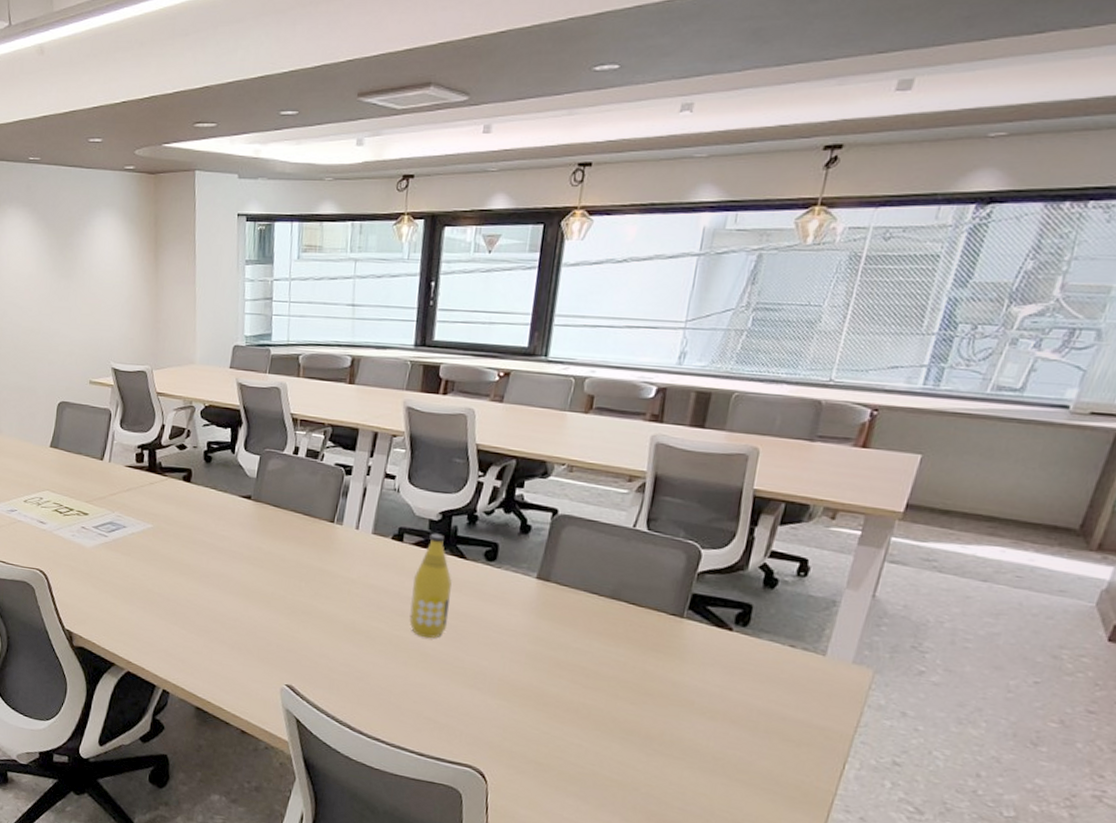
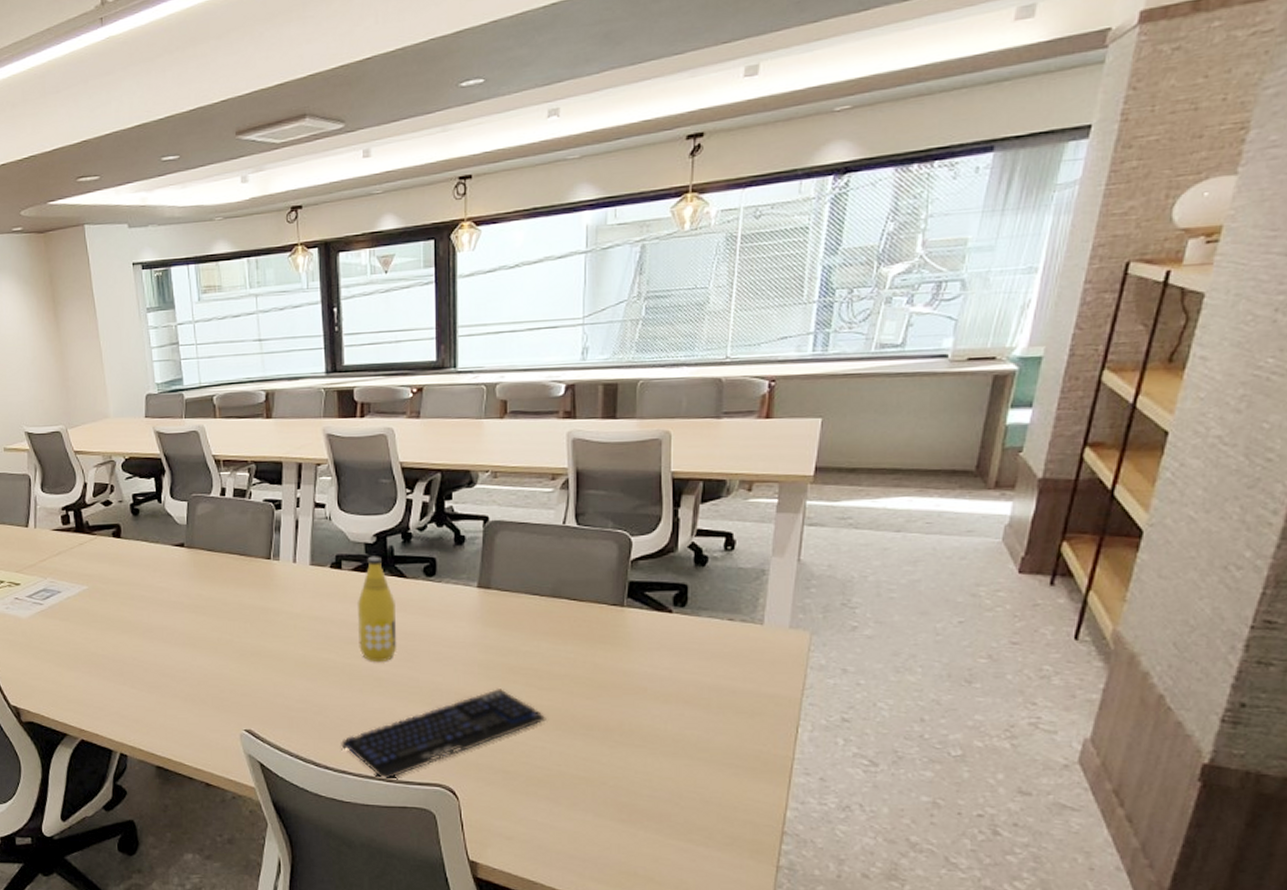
keyboard: none [378,681,587,754] -> present [341,689,546,781]

